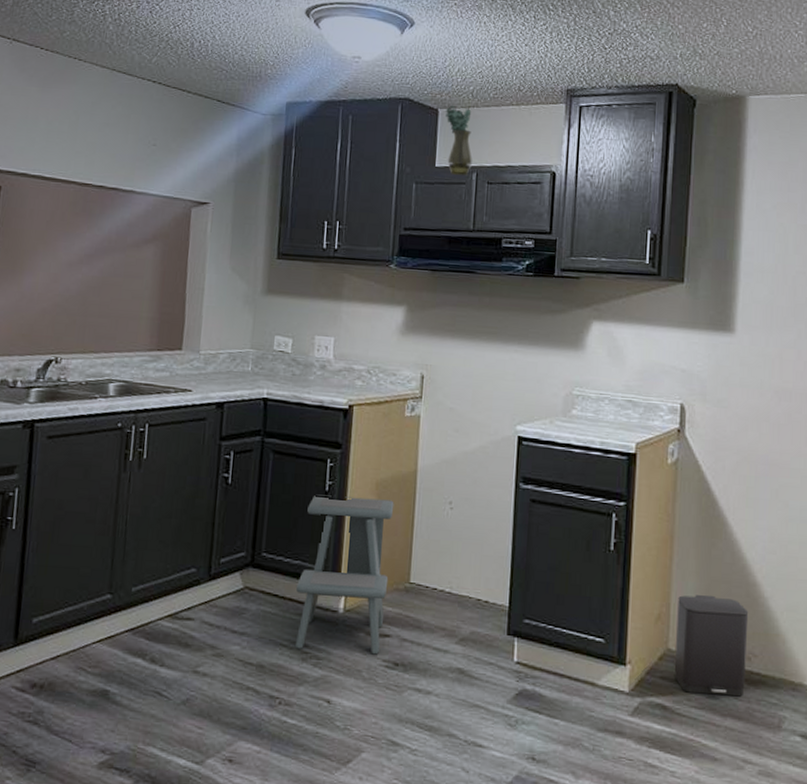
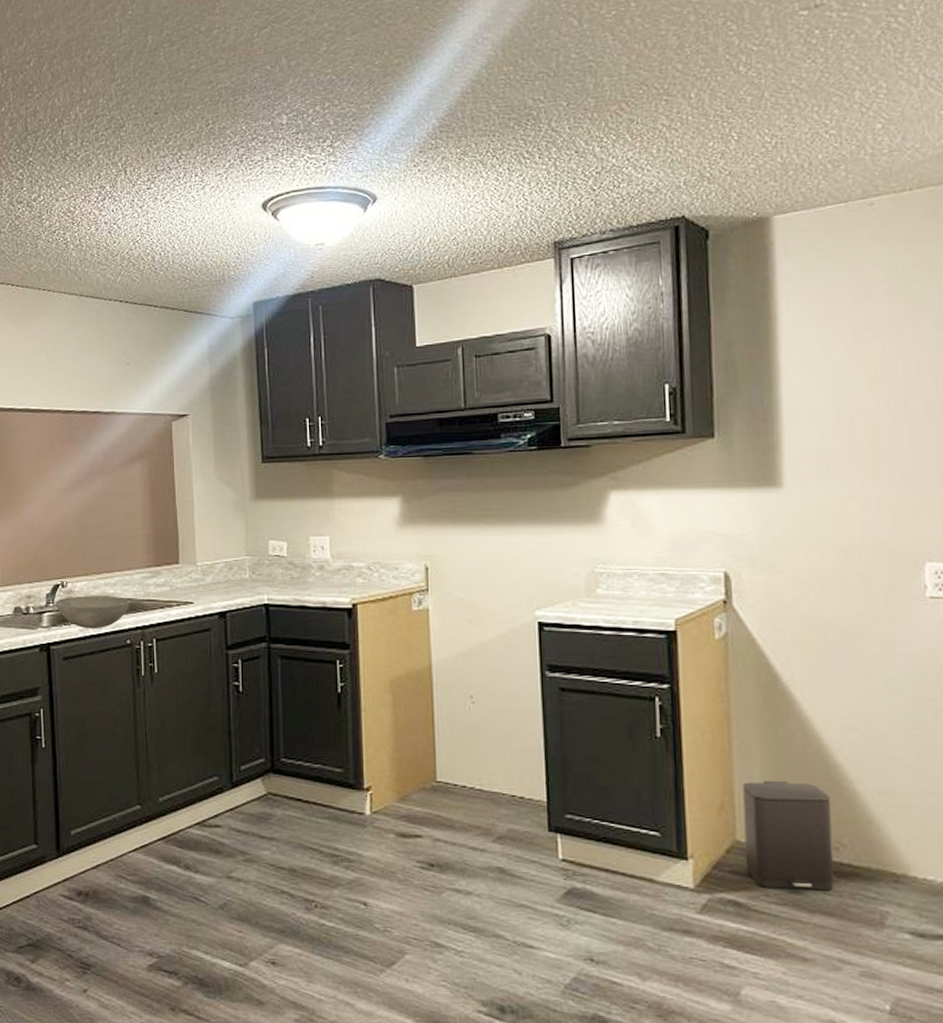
bowl: none [45,373,126,410] -> present [55,596,130,629]
step stool: present [294,494,394,655] -> none [318,697,414,856]
vase: present [446,104,472,176] -> none [421,277,456,353]

